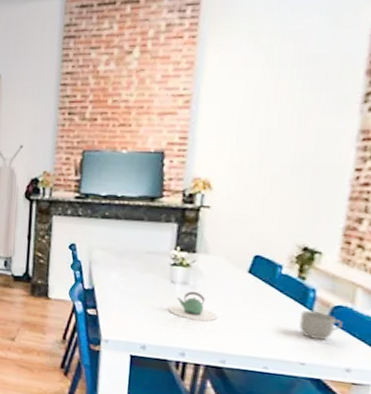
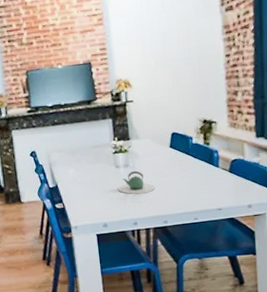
mug: present [299,311,343,340] -> none [211,167,240,188]

